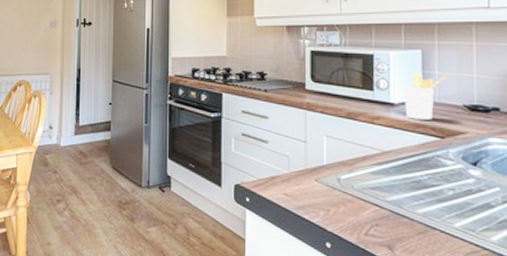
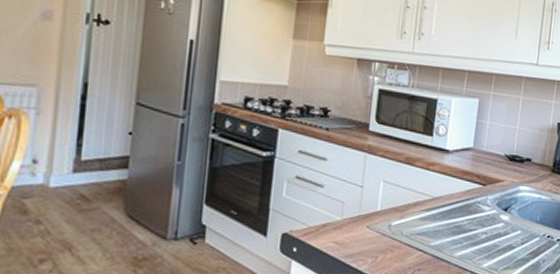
utensil holder: present [404,72,447,120] -> none [457,121,496,168]

